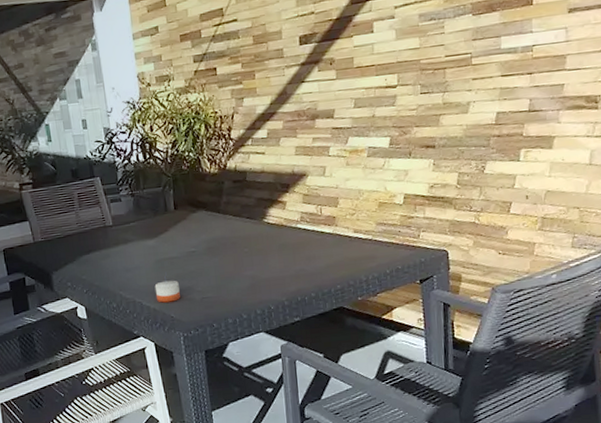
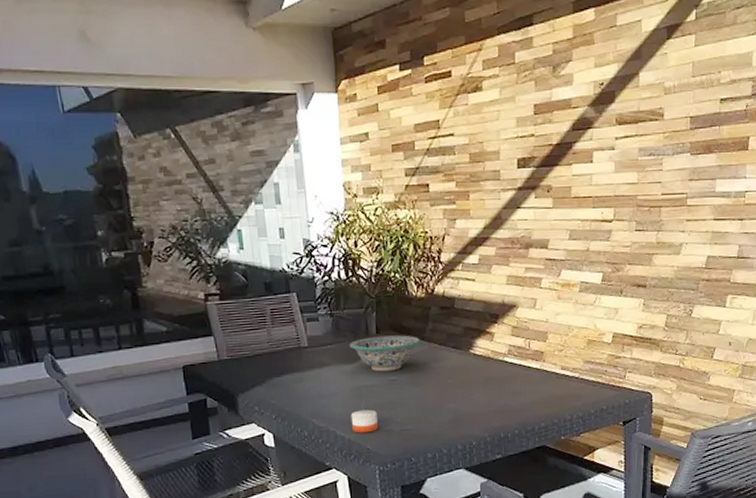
decorative bowl: none [150,209,216,245] -> present [349,335,420,372]

